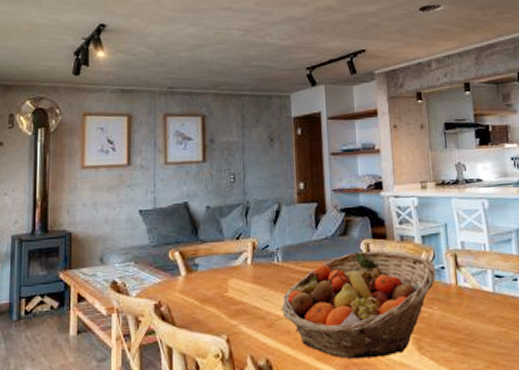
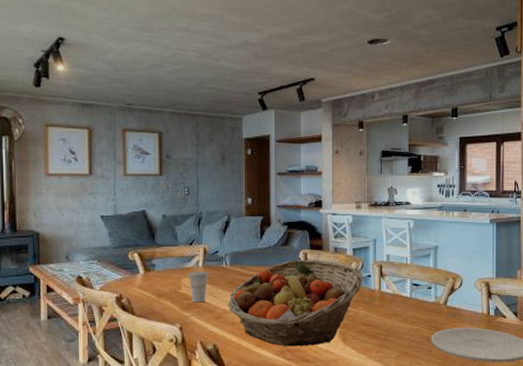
cup: none [235,270,259,309] -> present [188,271,209,303]

